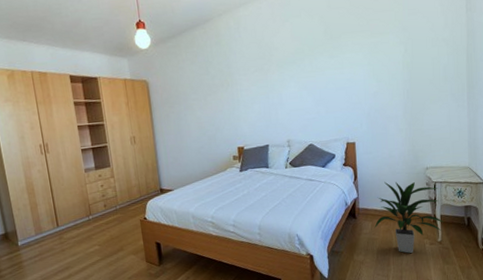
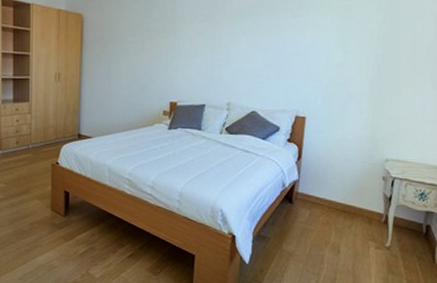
indoor plant: present [374,181,444,254] -> none [312,167,397,255]

